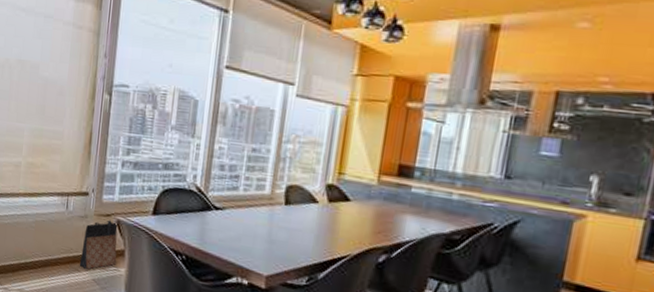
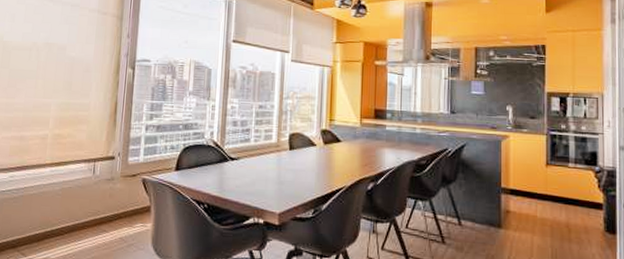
bag: present [79,220,118,269] -> none [106,179,144,229]

